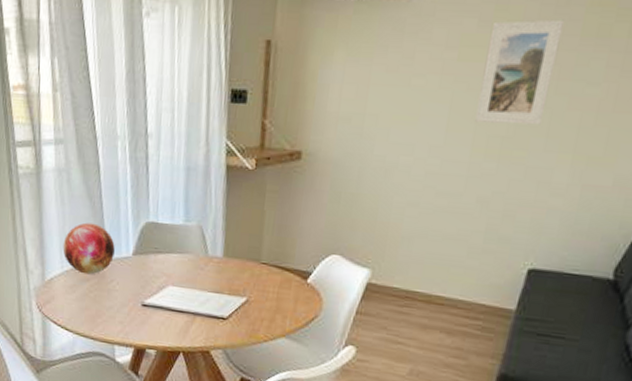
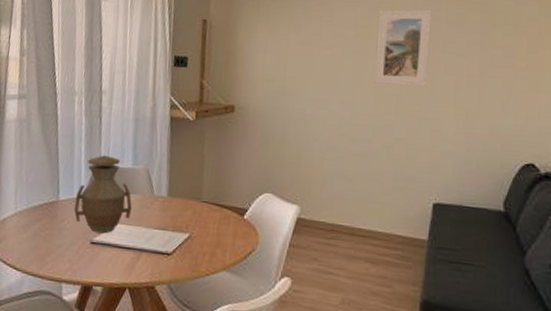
decorative orb: present [63,222,115,275] -> none [18,166,68,215]
vase: none [123,210,185,296] -> present [74,155,132,234]

